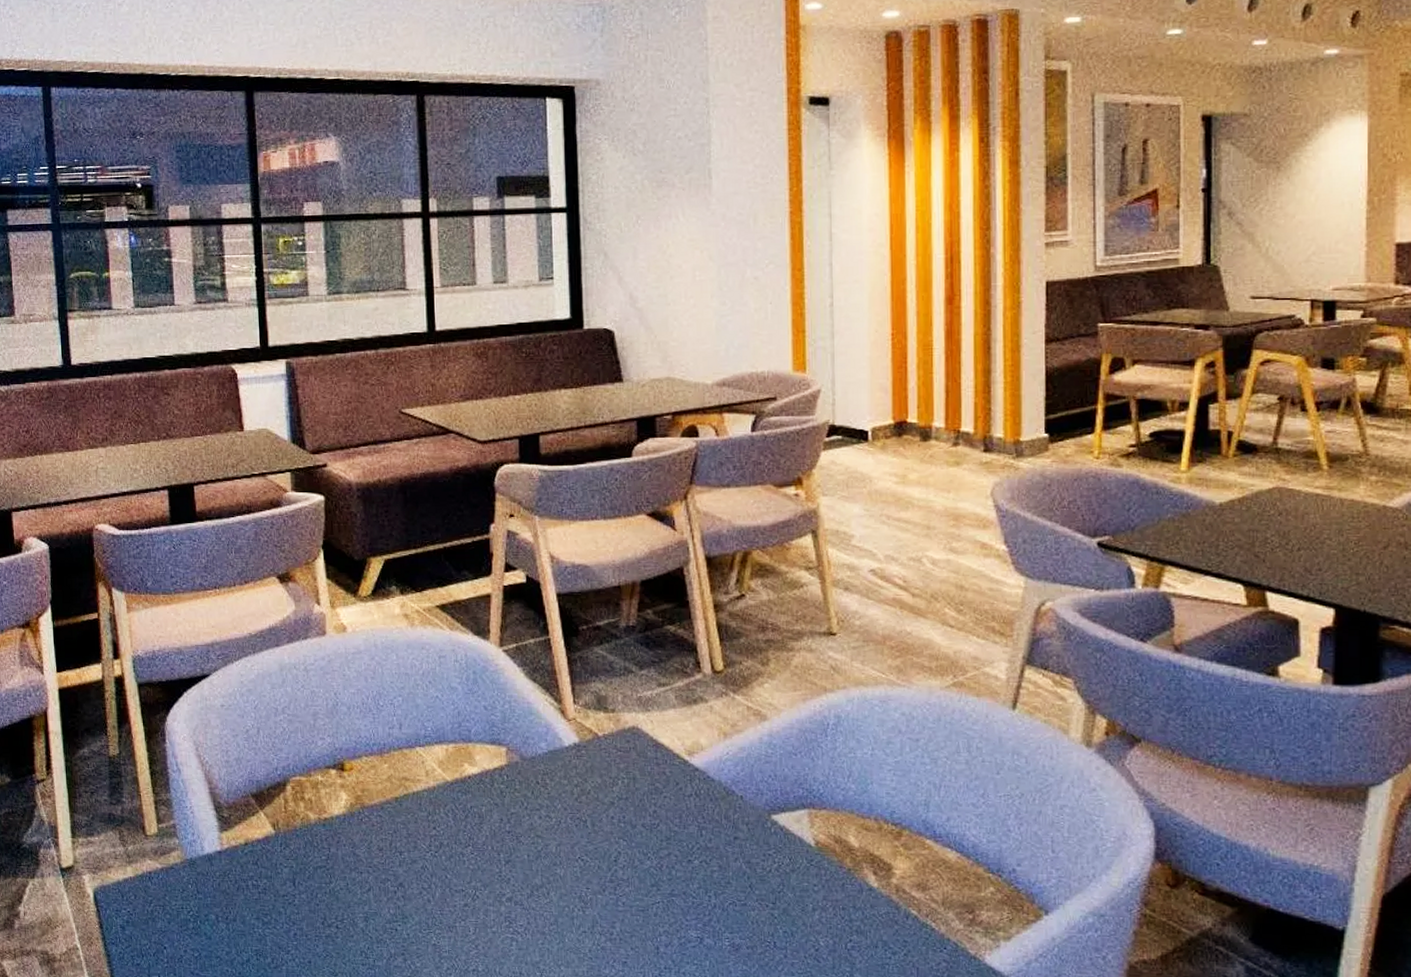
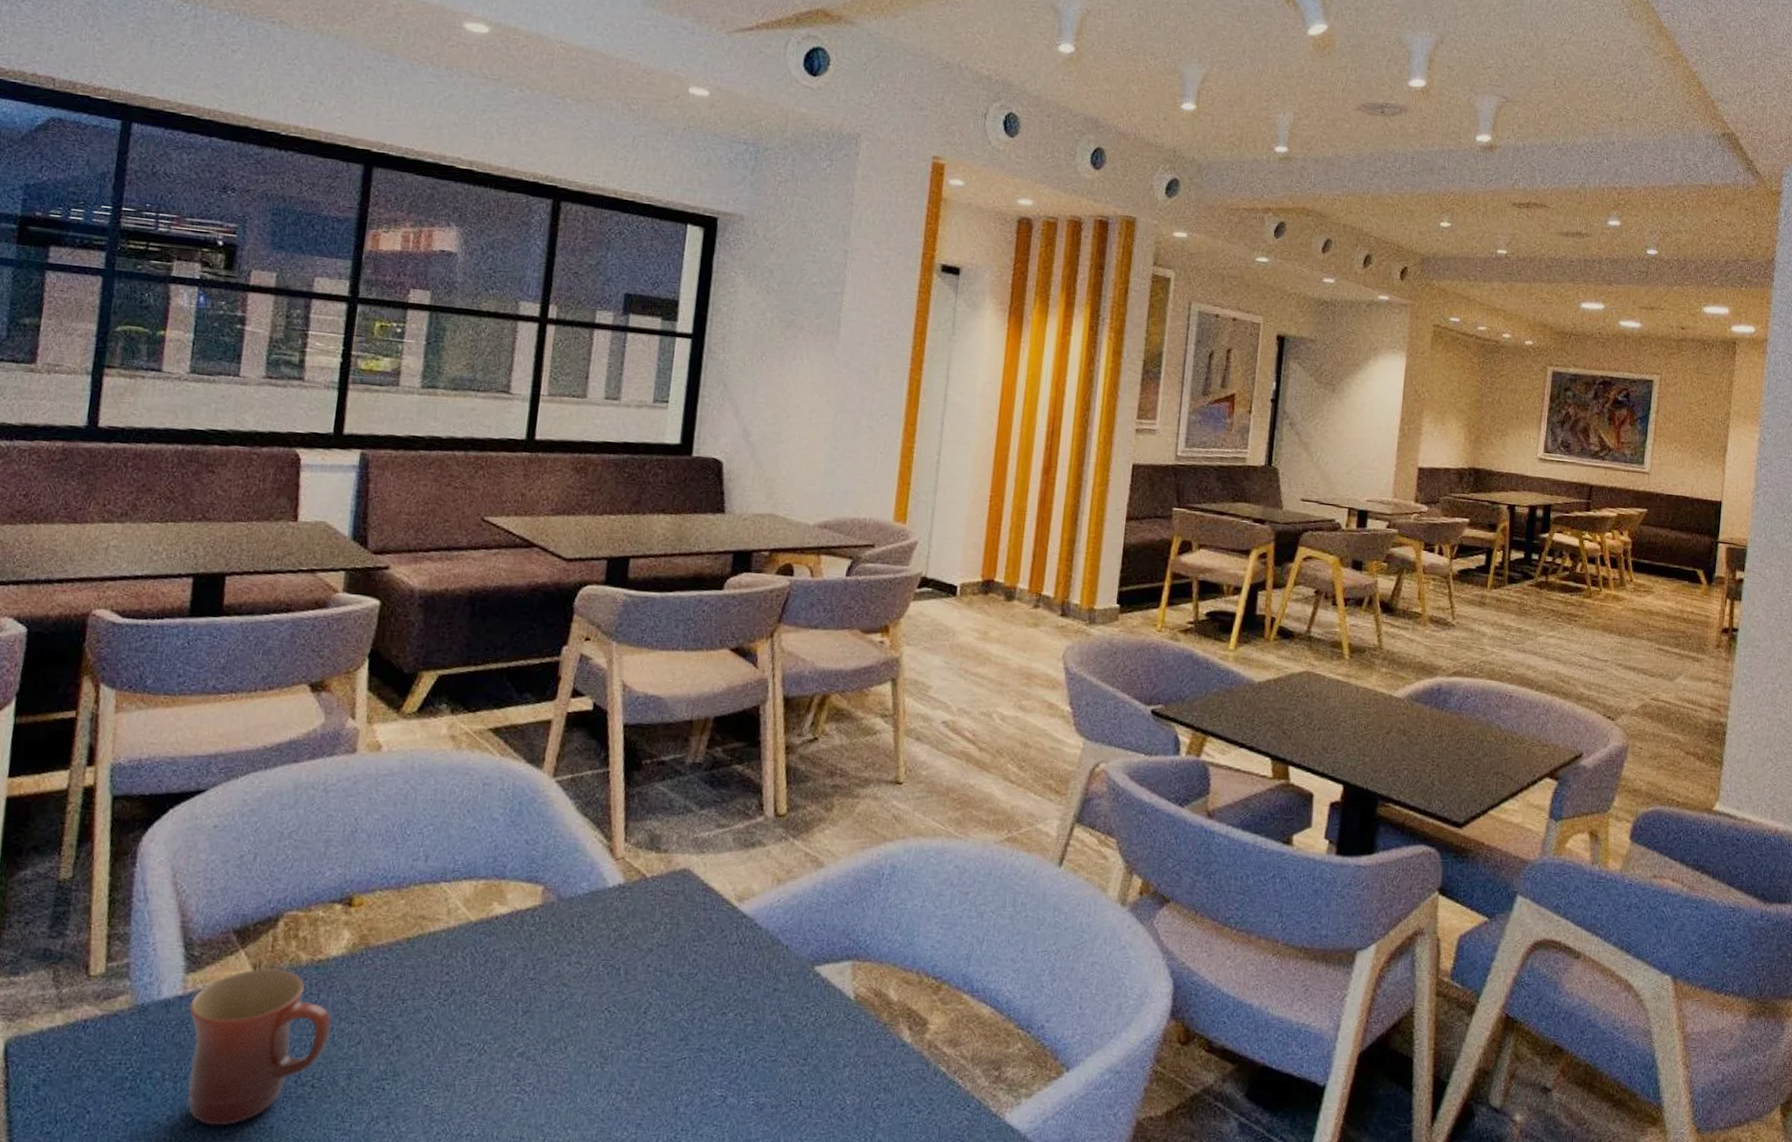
mug: none [228,826,345,960] -> present [188,968,332,1126]

